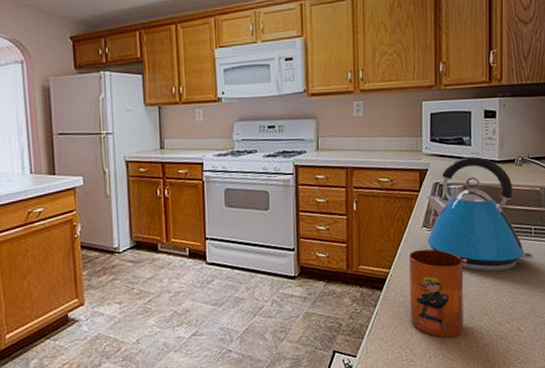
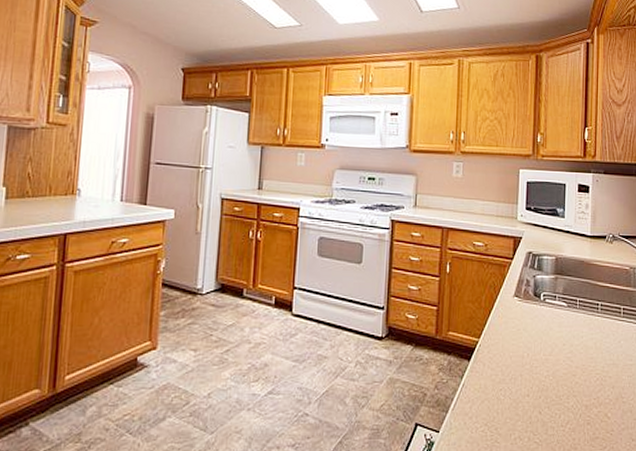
mug: present [409,249,464,338] -> none [496,319,553,419]
kettle: present [426,156,534,271] -> none [518,229,623,350]

